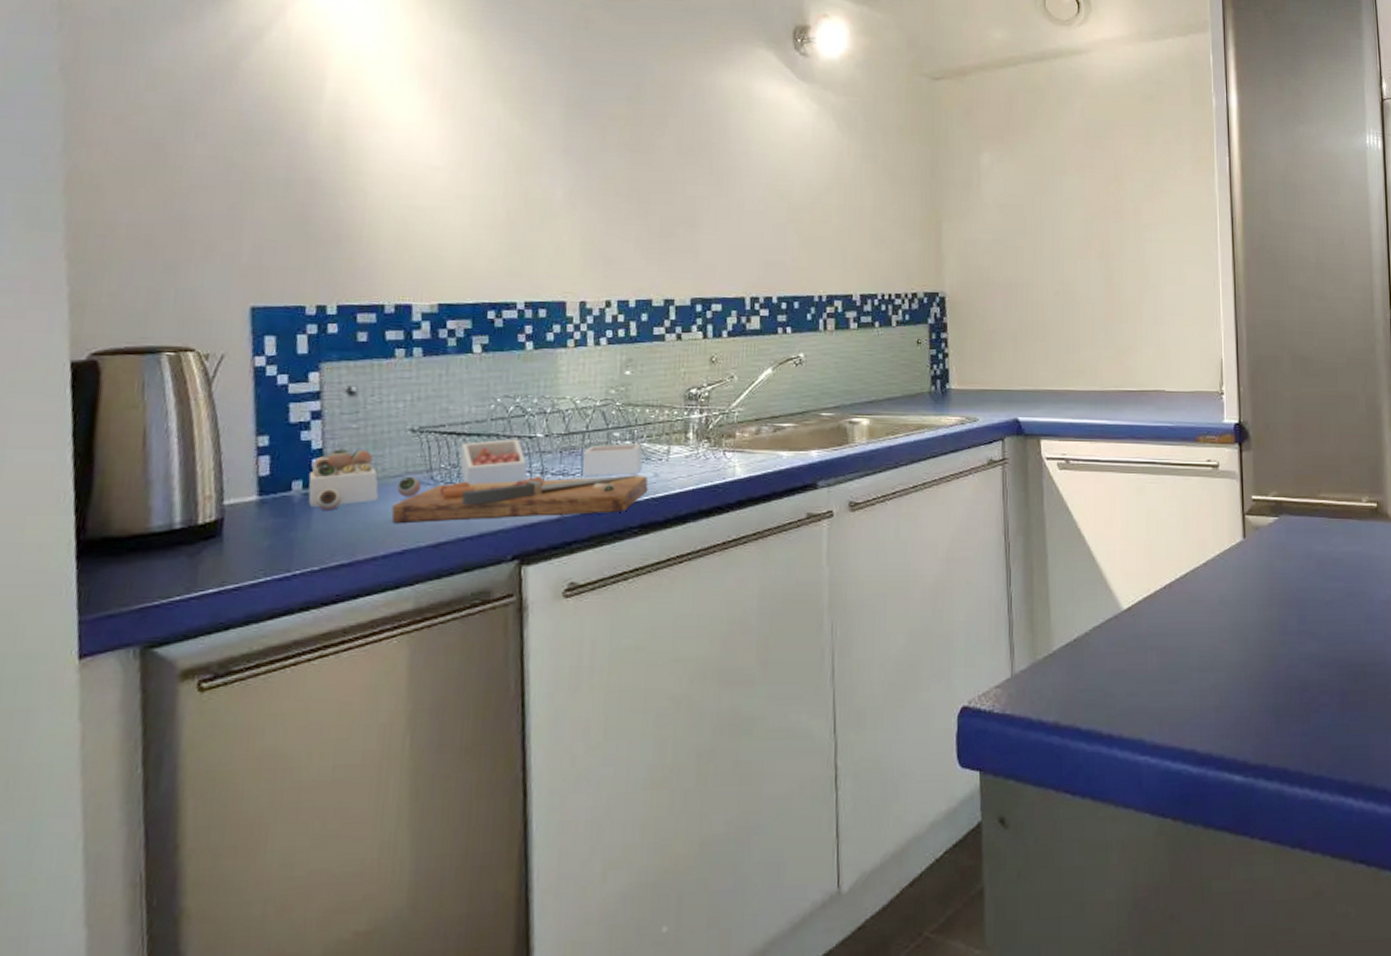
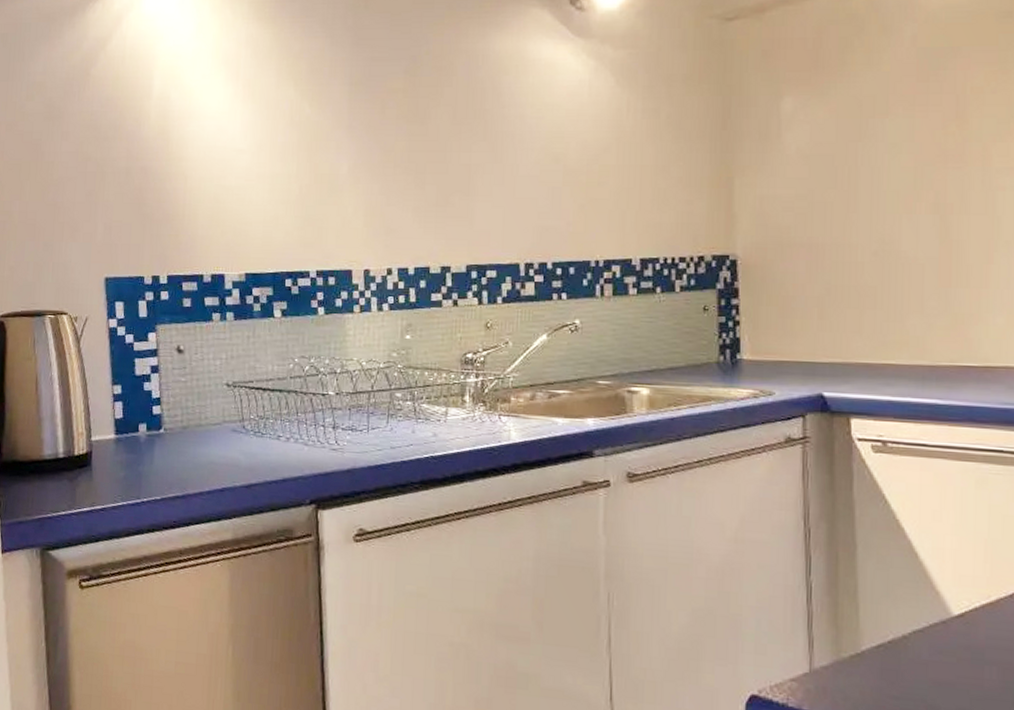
cutting board: present [308,439,649,523] -> none [150,395,428,468]

